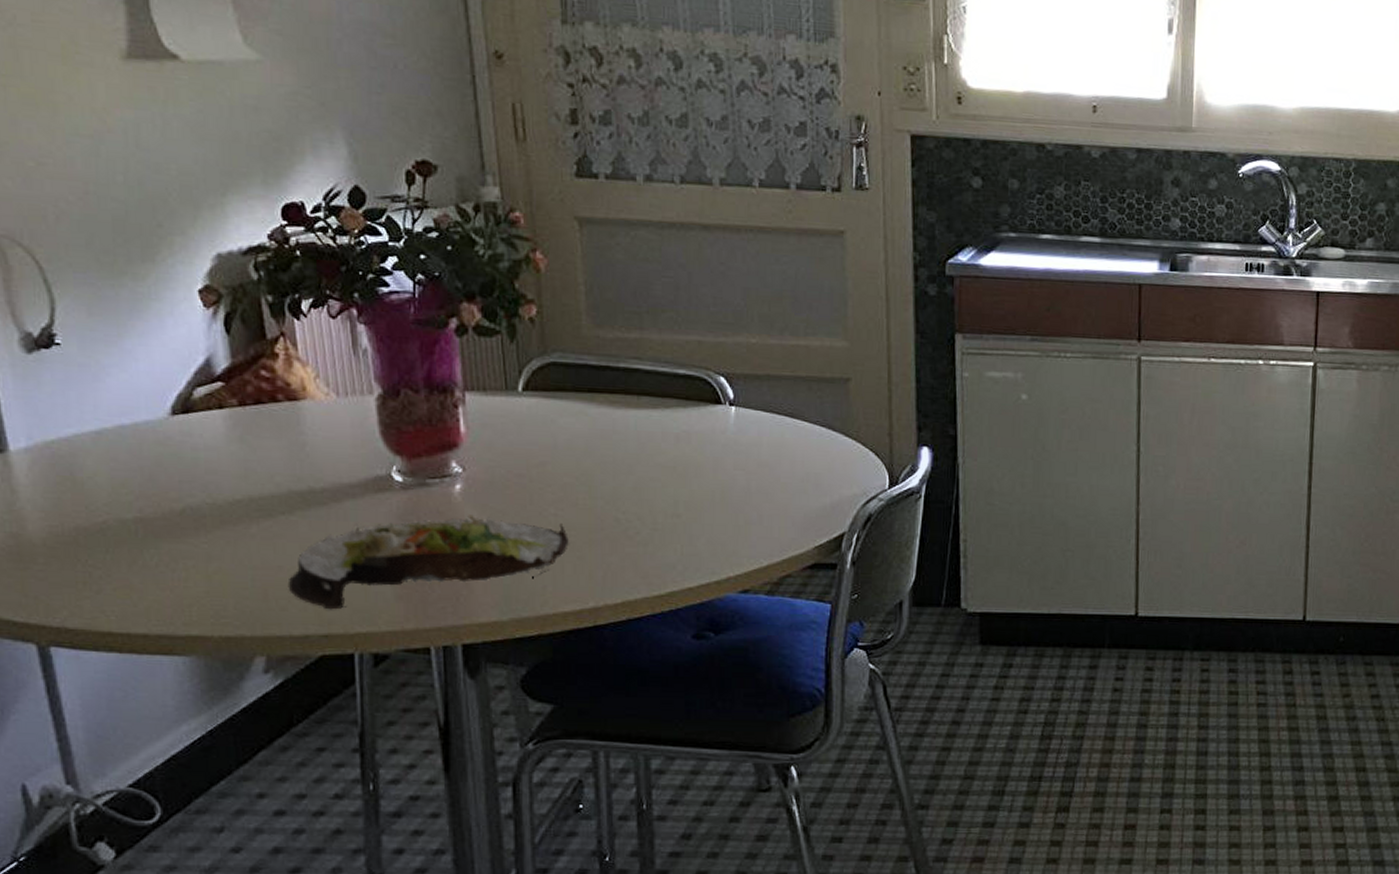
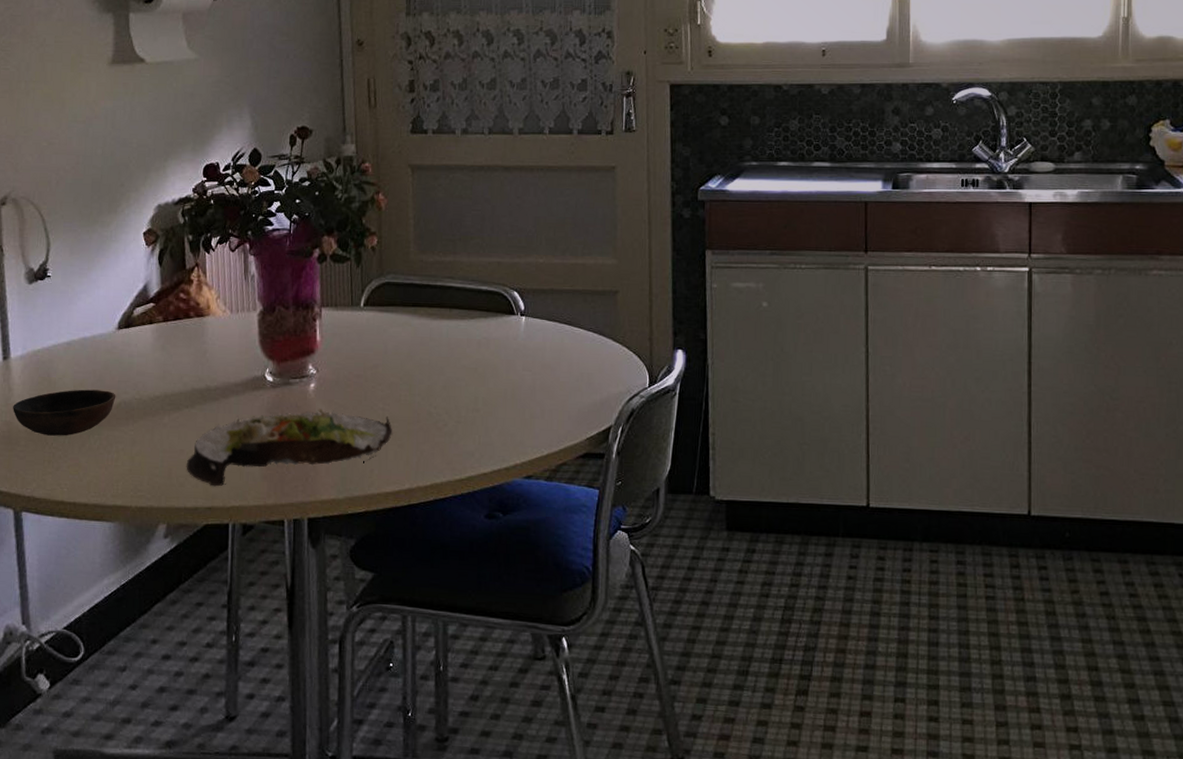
bowl: none [20,491,177,551] -> present [13,389,116,436]

